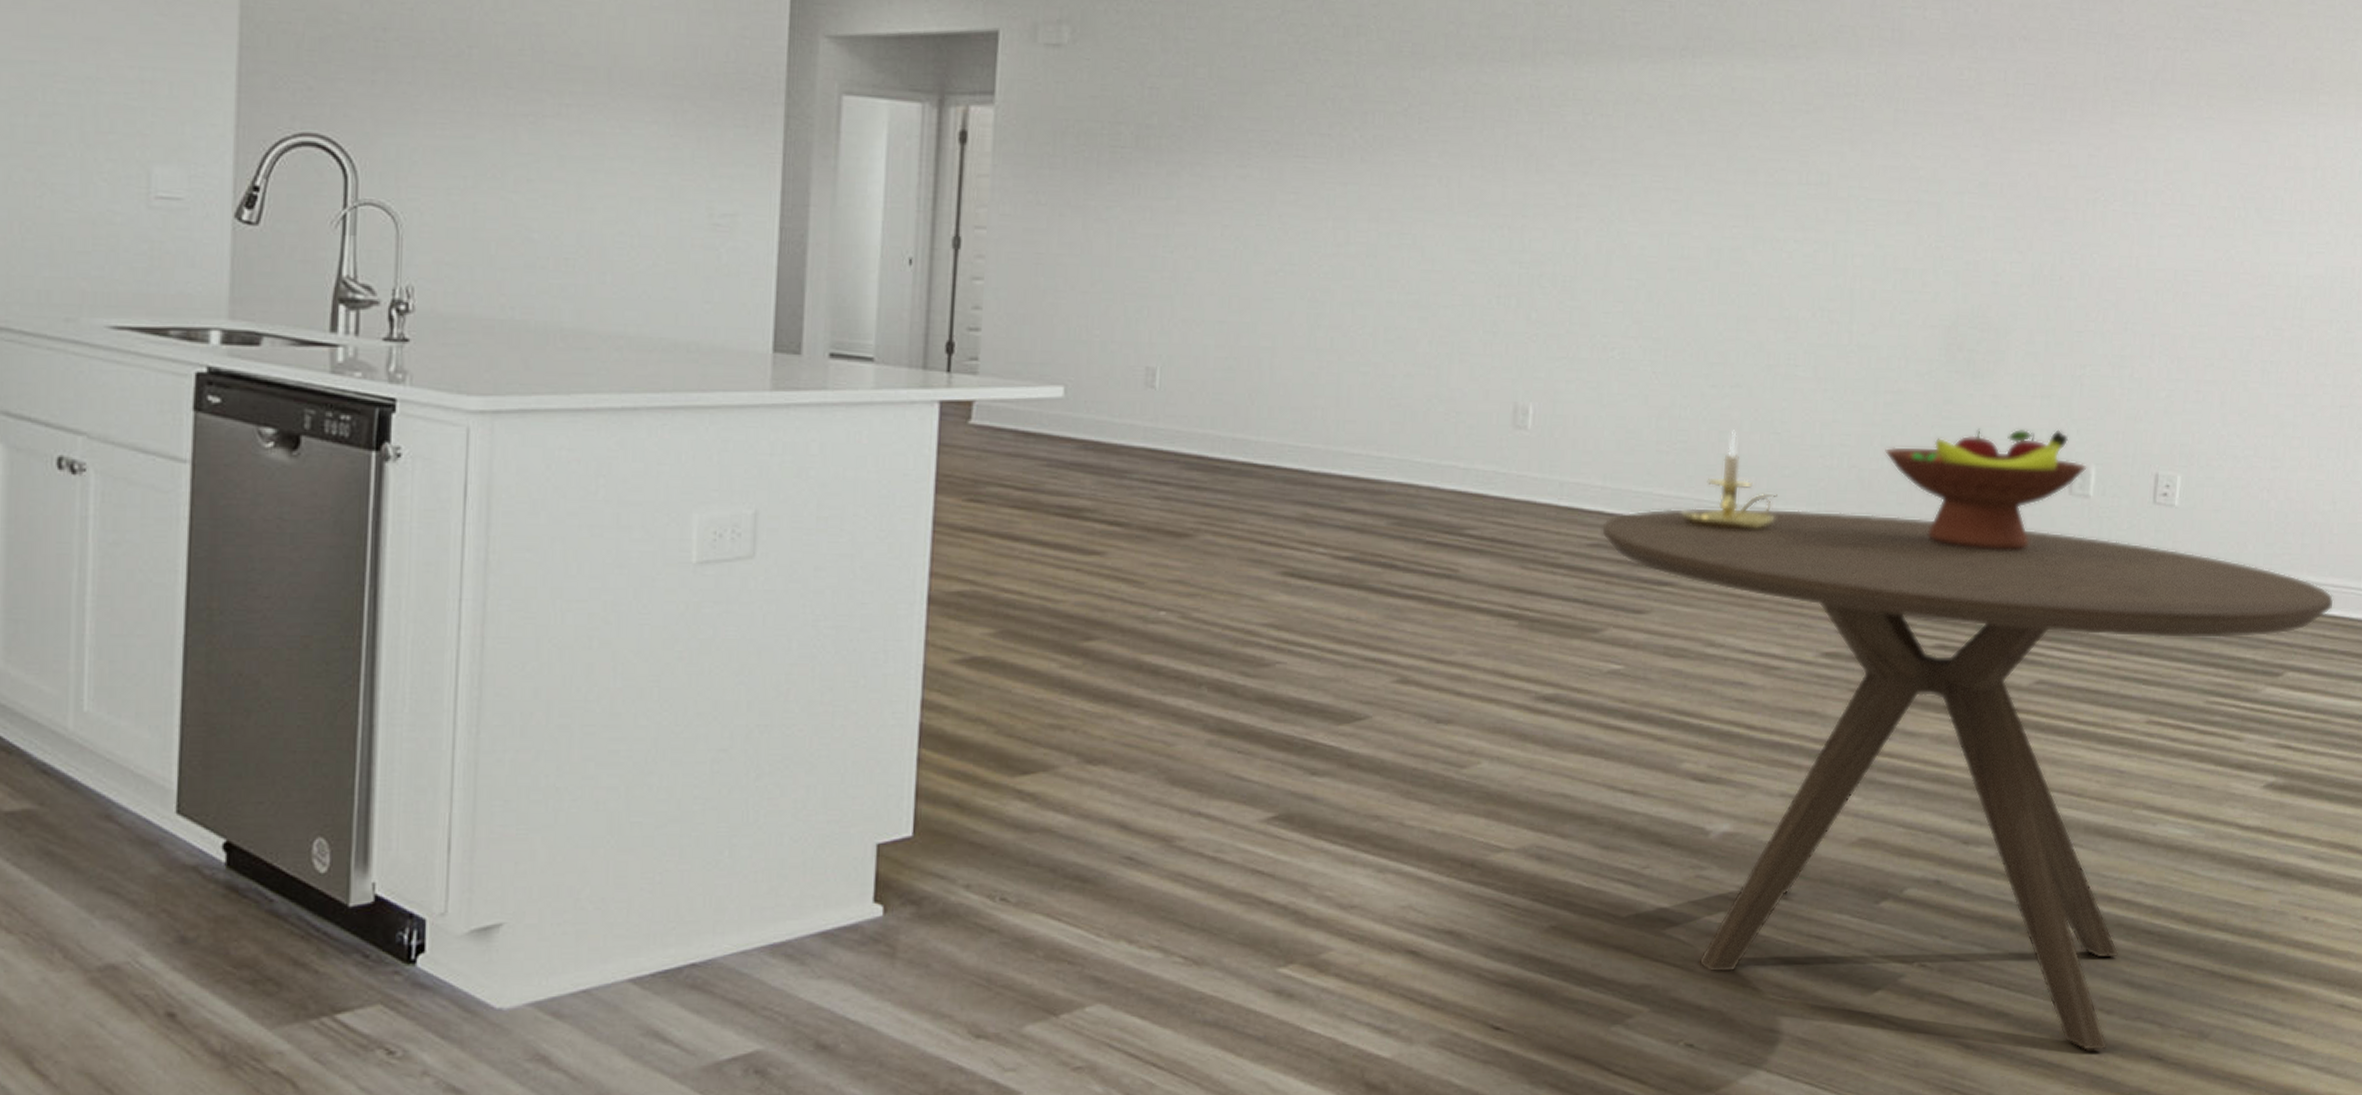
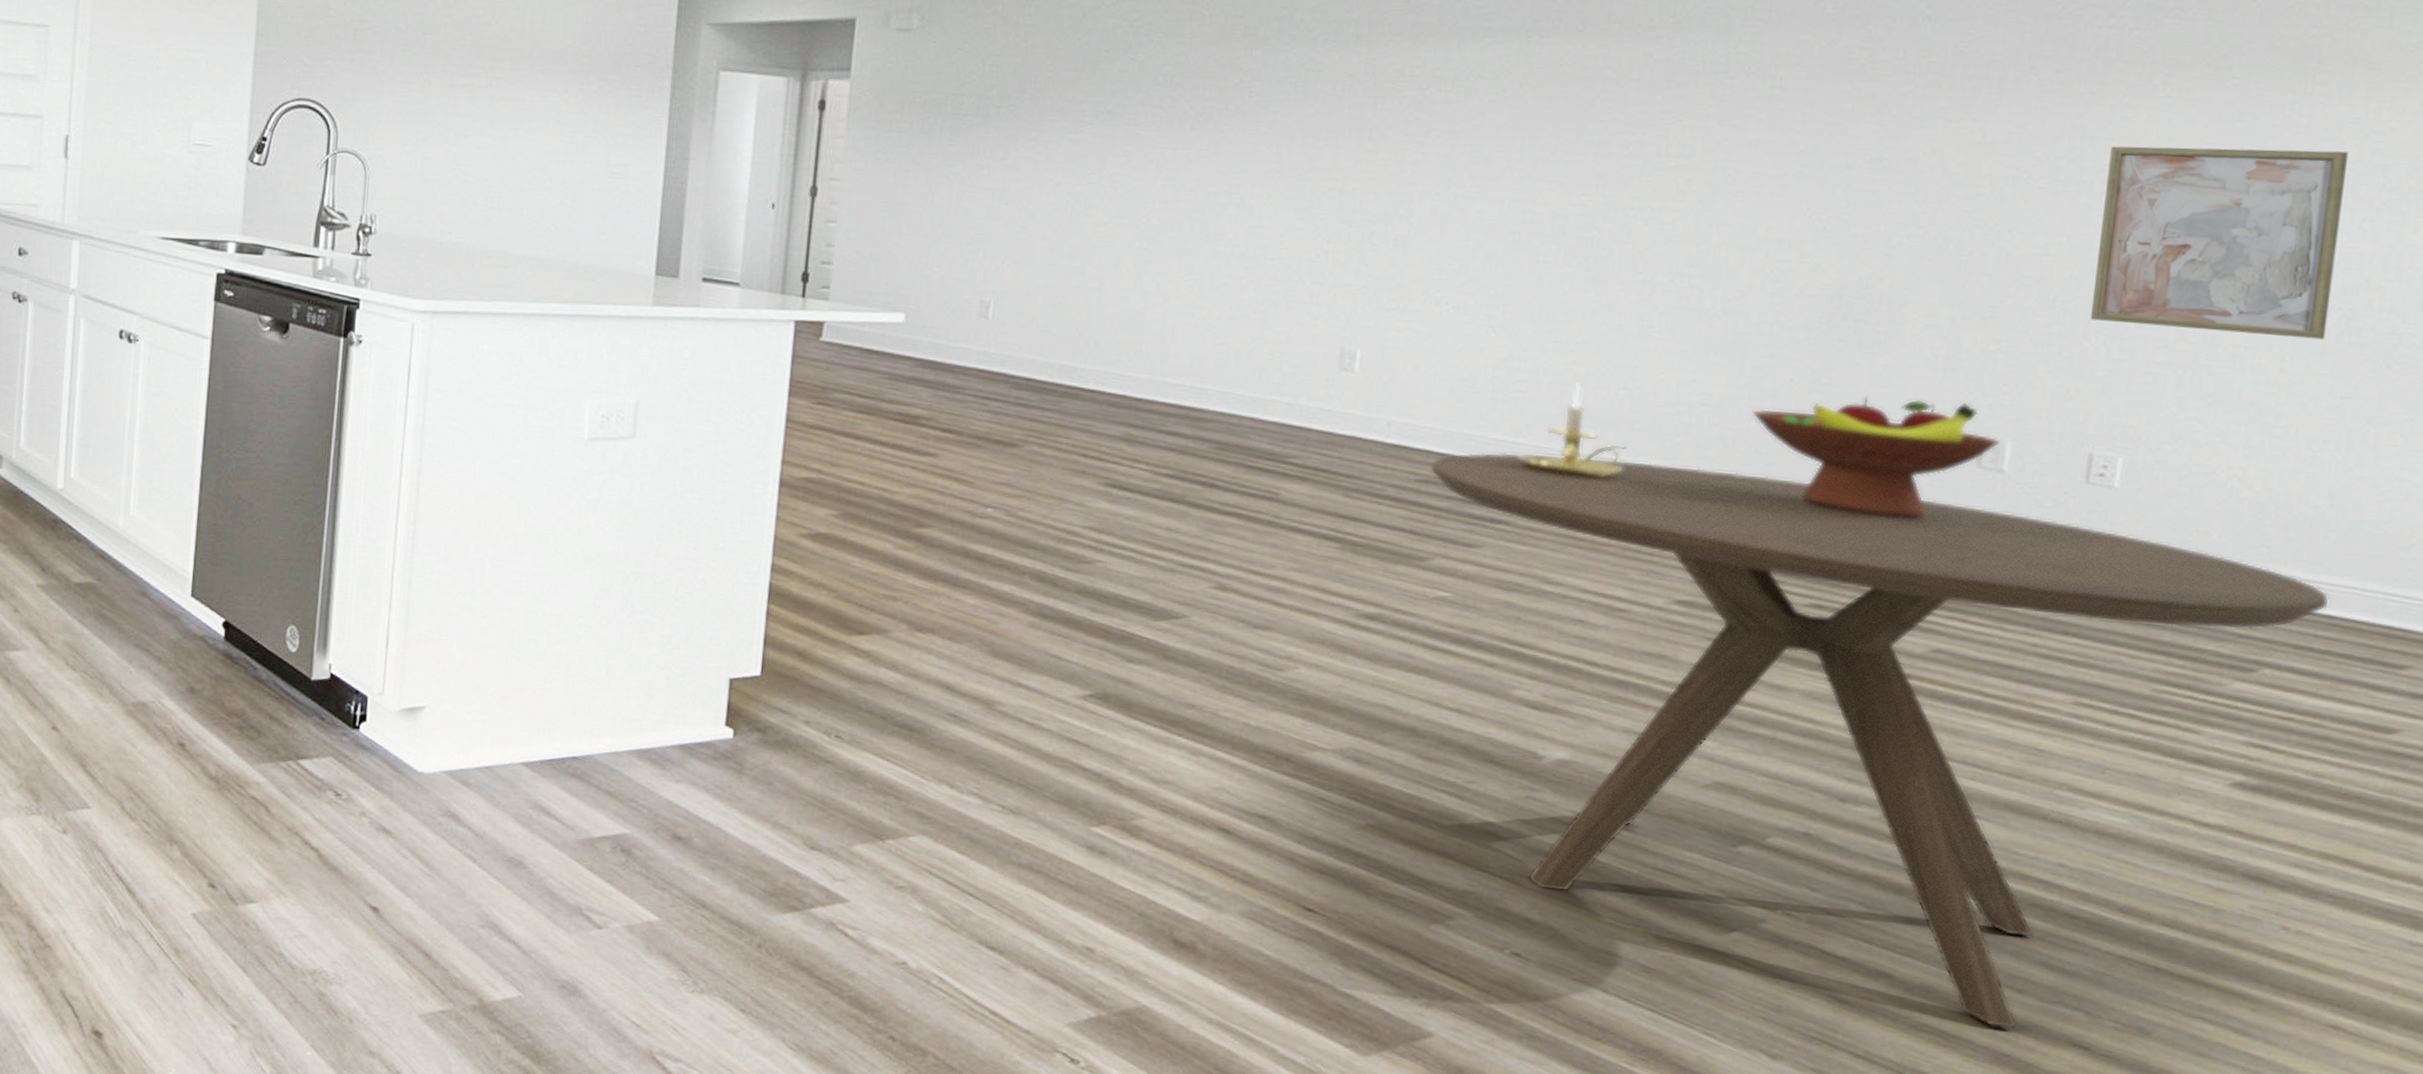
wall art: none [2155,167,2343,352] -> present [2091,146,2348,340]

